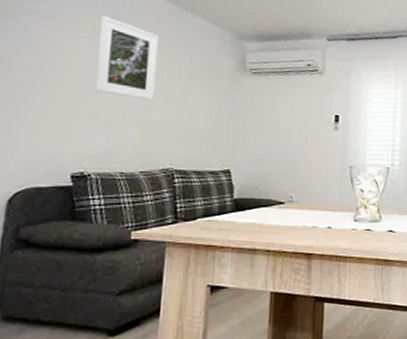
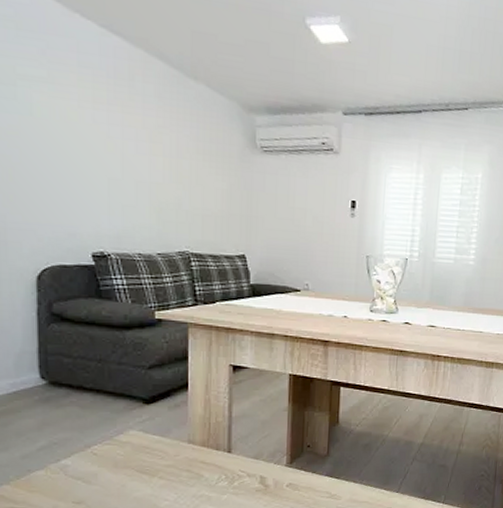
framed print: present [93,15,159,101] -> none [99,81,164,180]

